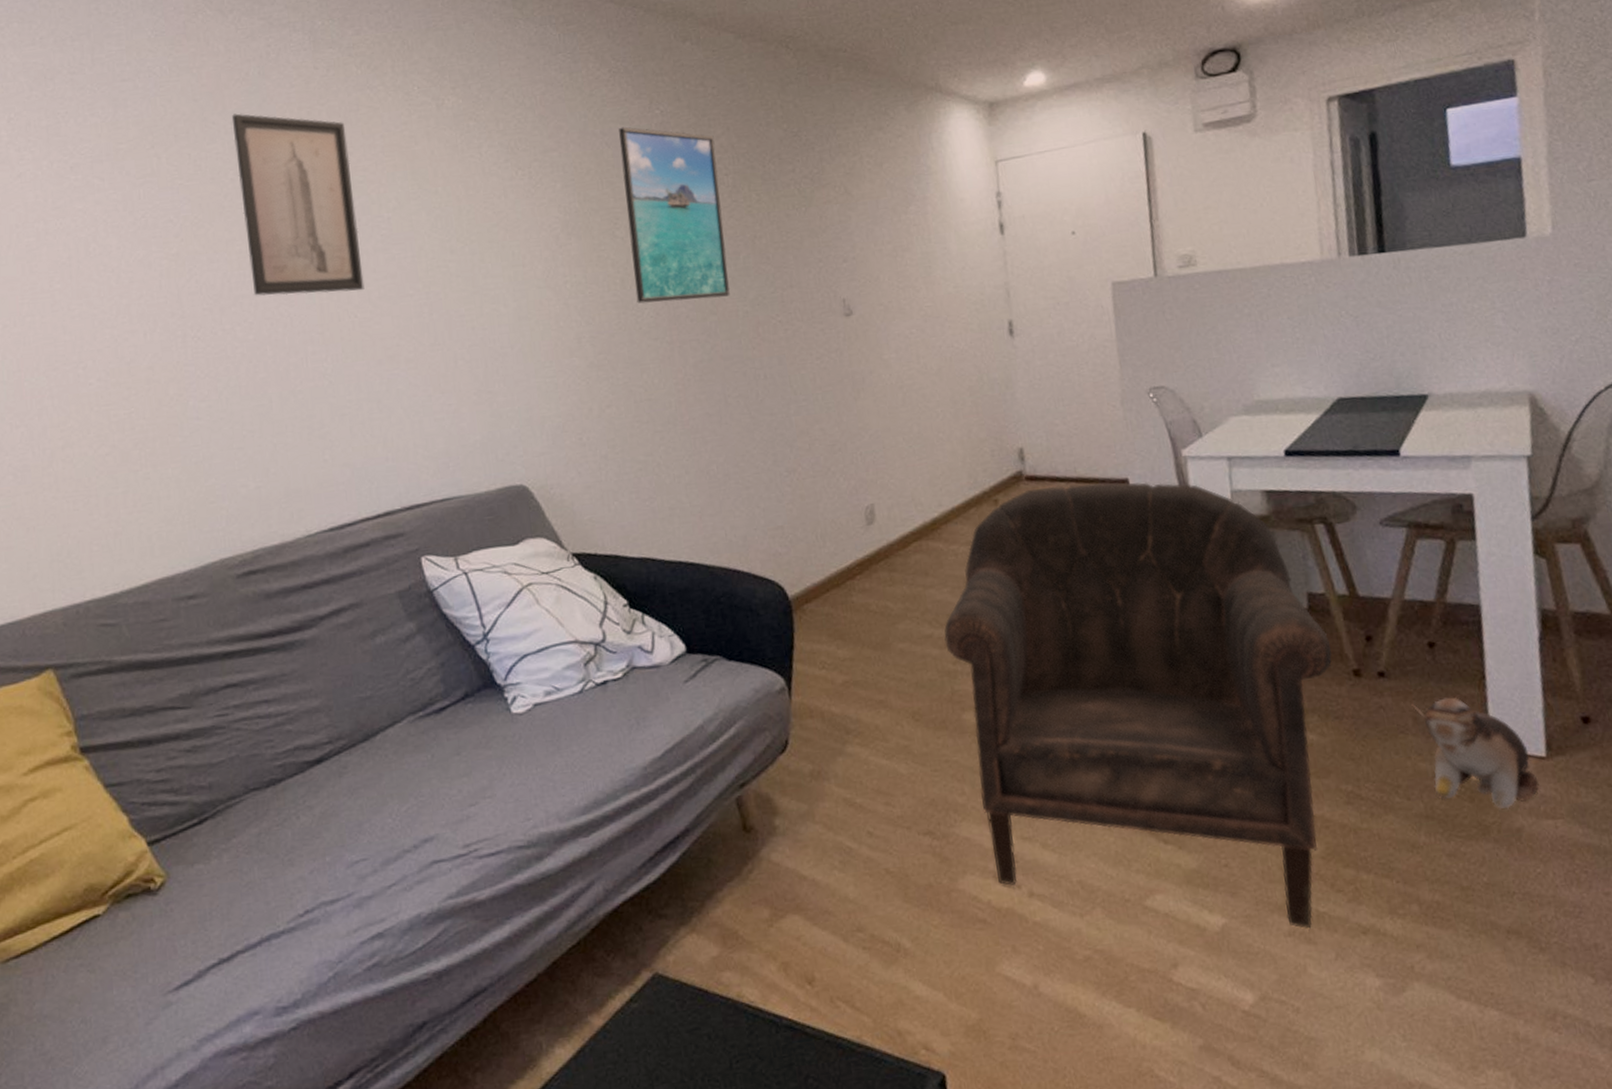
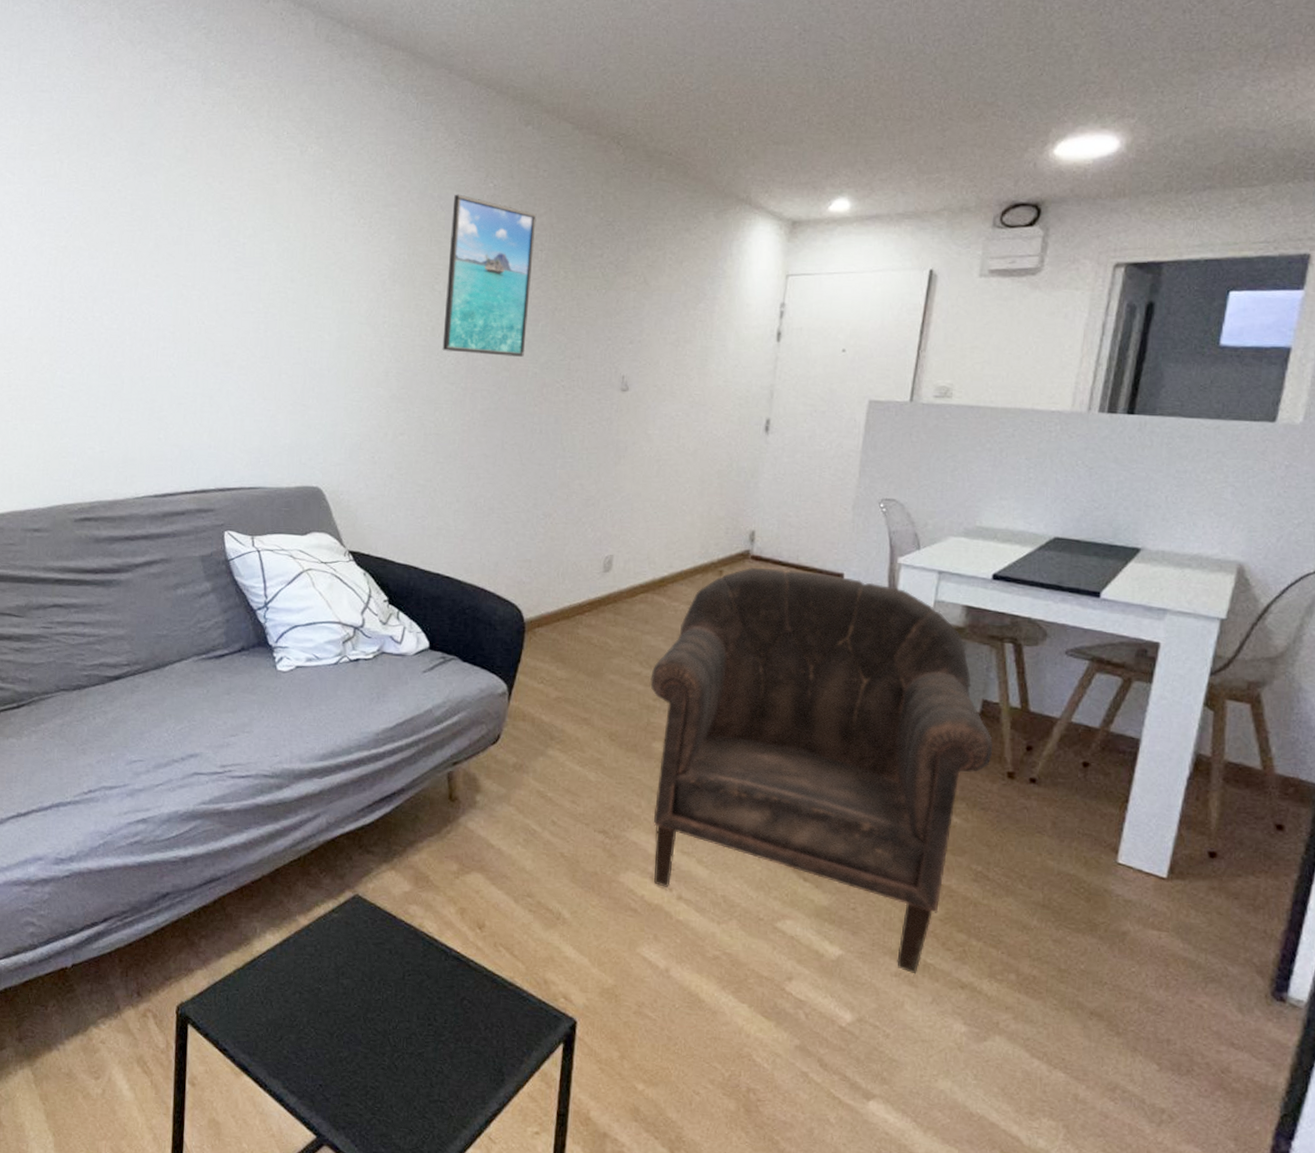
wall art: present [231,113,365,296] -> none [123,133,220,302]
plush toy: present [1411,696,1539,809] -> none [1054,810,1154,914]

